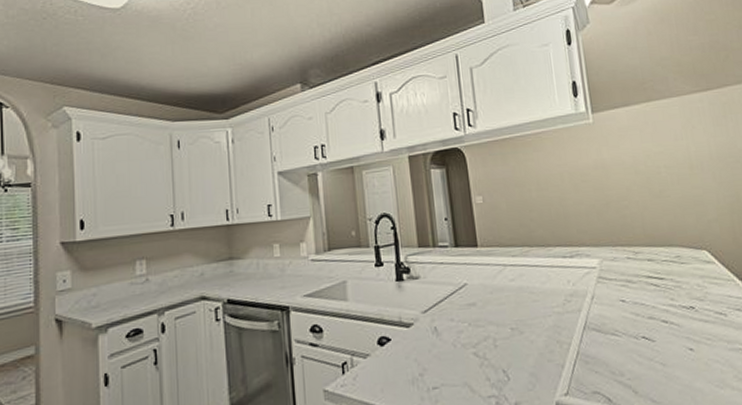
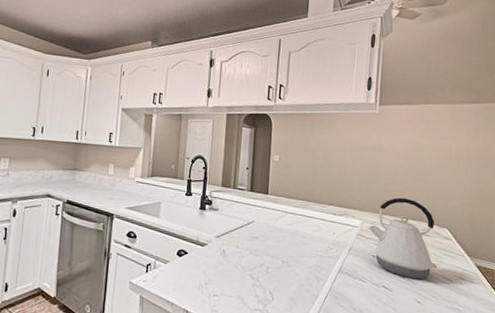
kettle: none [609,221,705,321] -> present [368,197,438,280]

